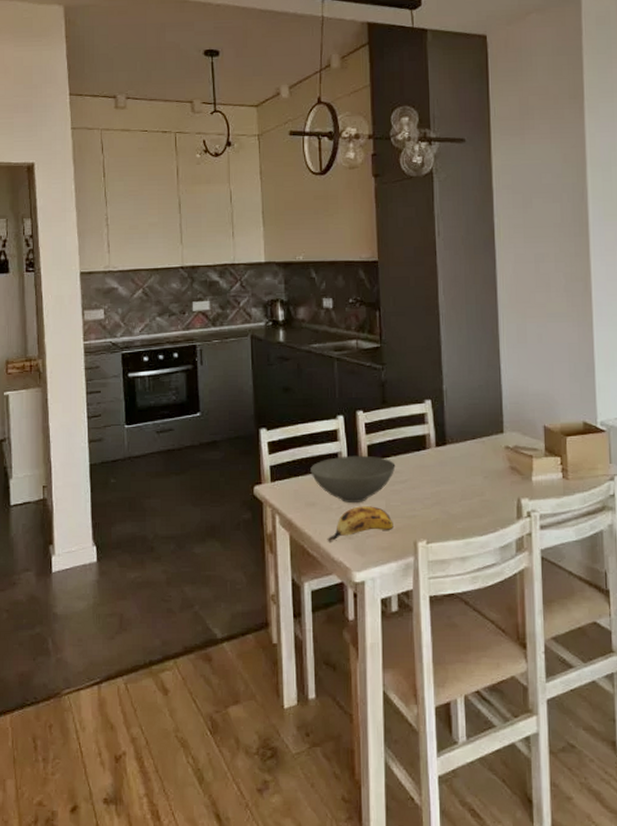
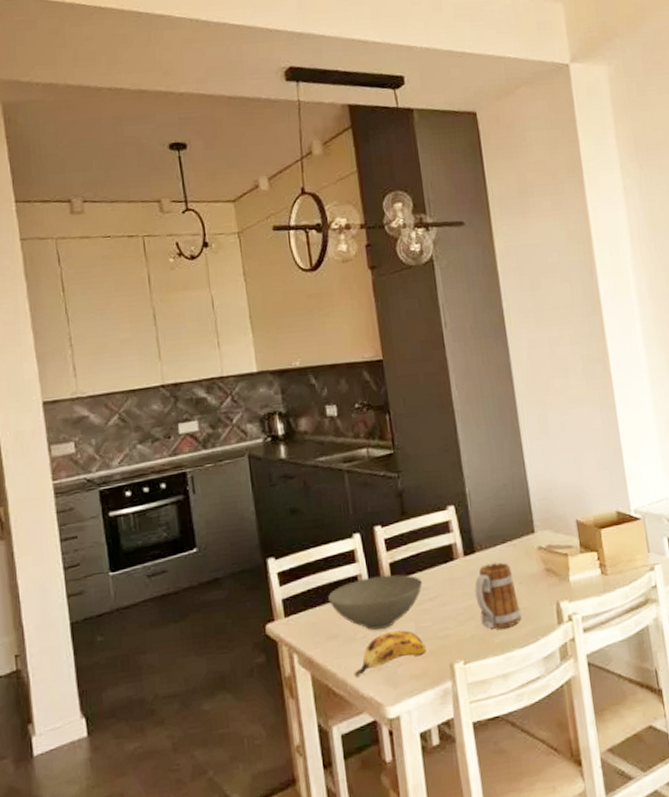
mug: none [443,456,483,516] -> present [474,562,521,629]

